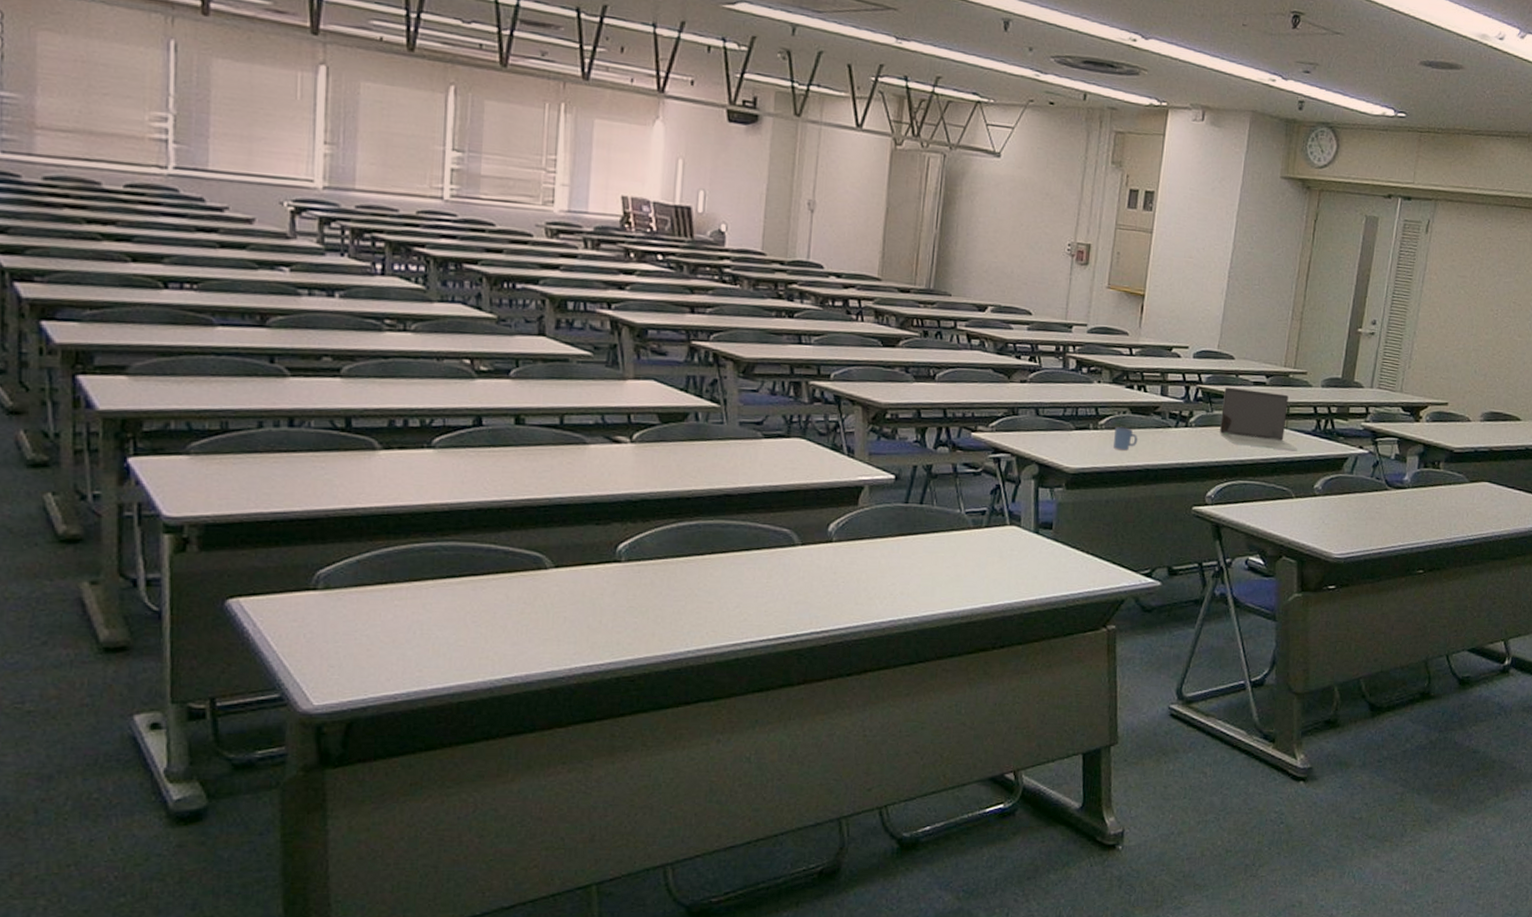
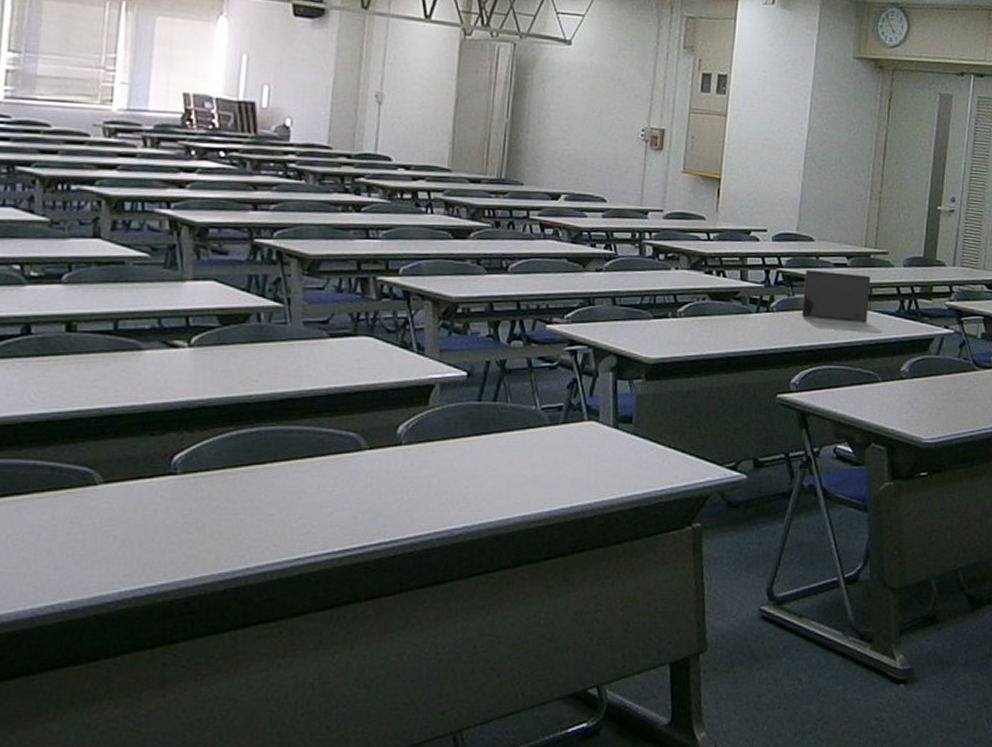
mug: present [1112,427,1138,452] -> none [692,314,719,340]

